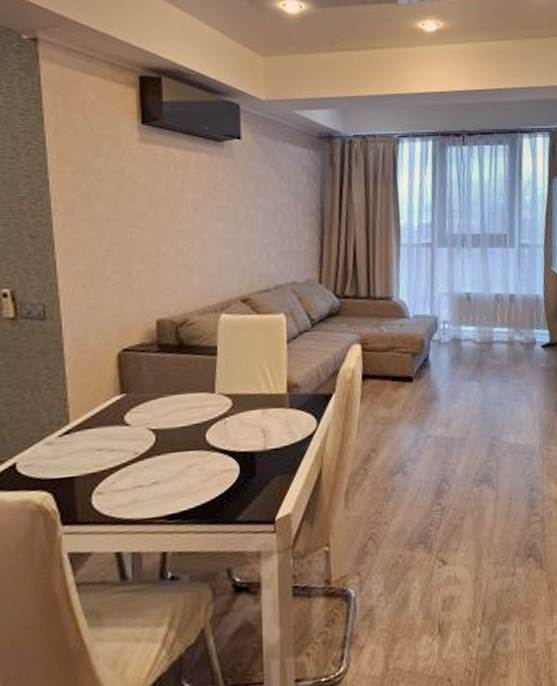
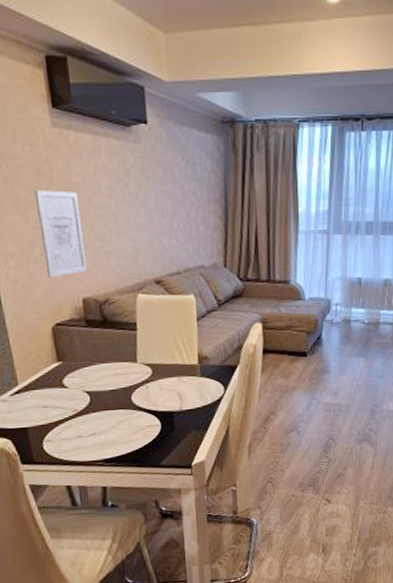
wall art: none [113,204,165,297] -> present [34,189,87,278]

